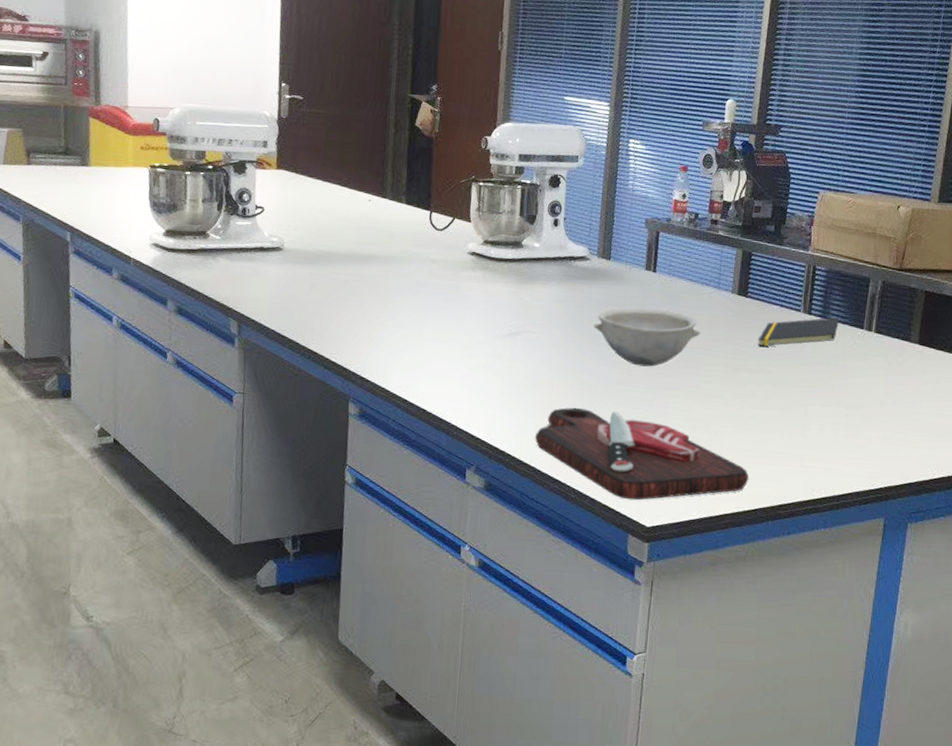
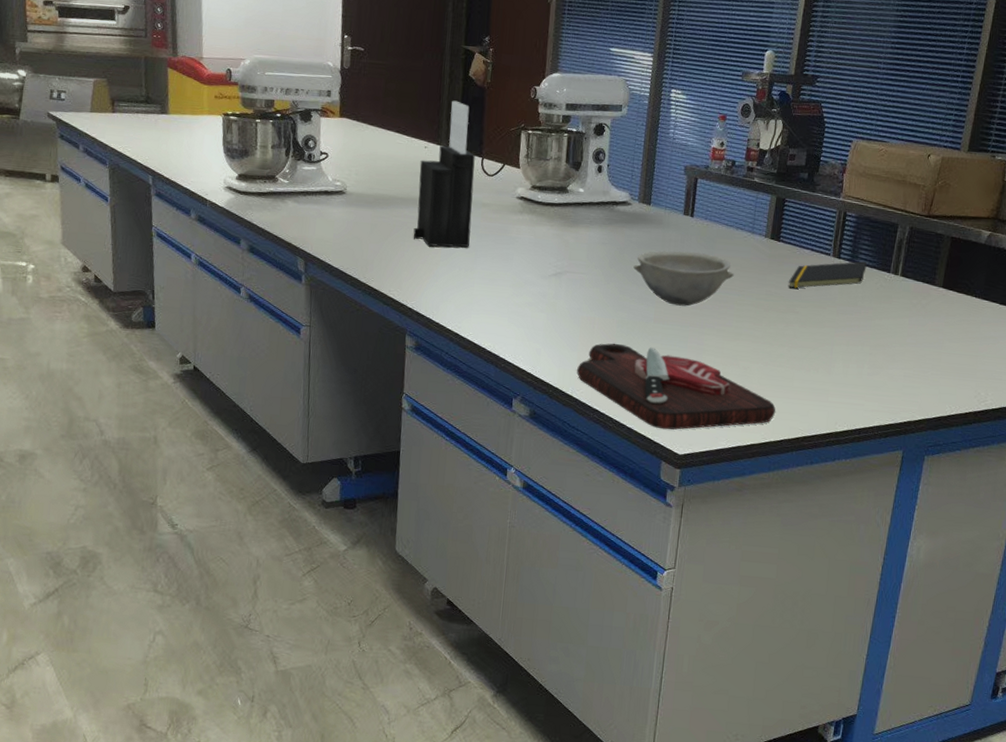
knife block: none [356,151,423,307] -> present [413,100,475,248]

